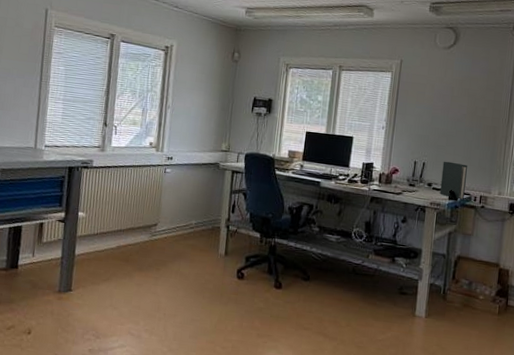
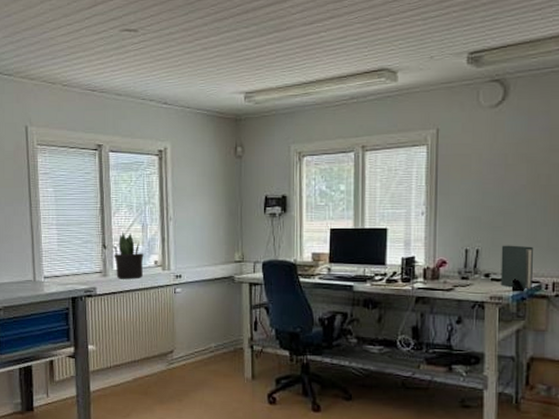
planter: none [113,113,141,157] -> present [114,232,144,280]

